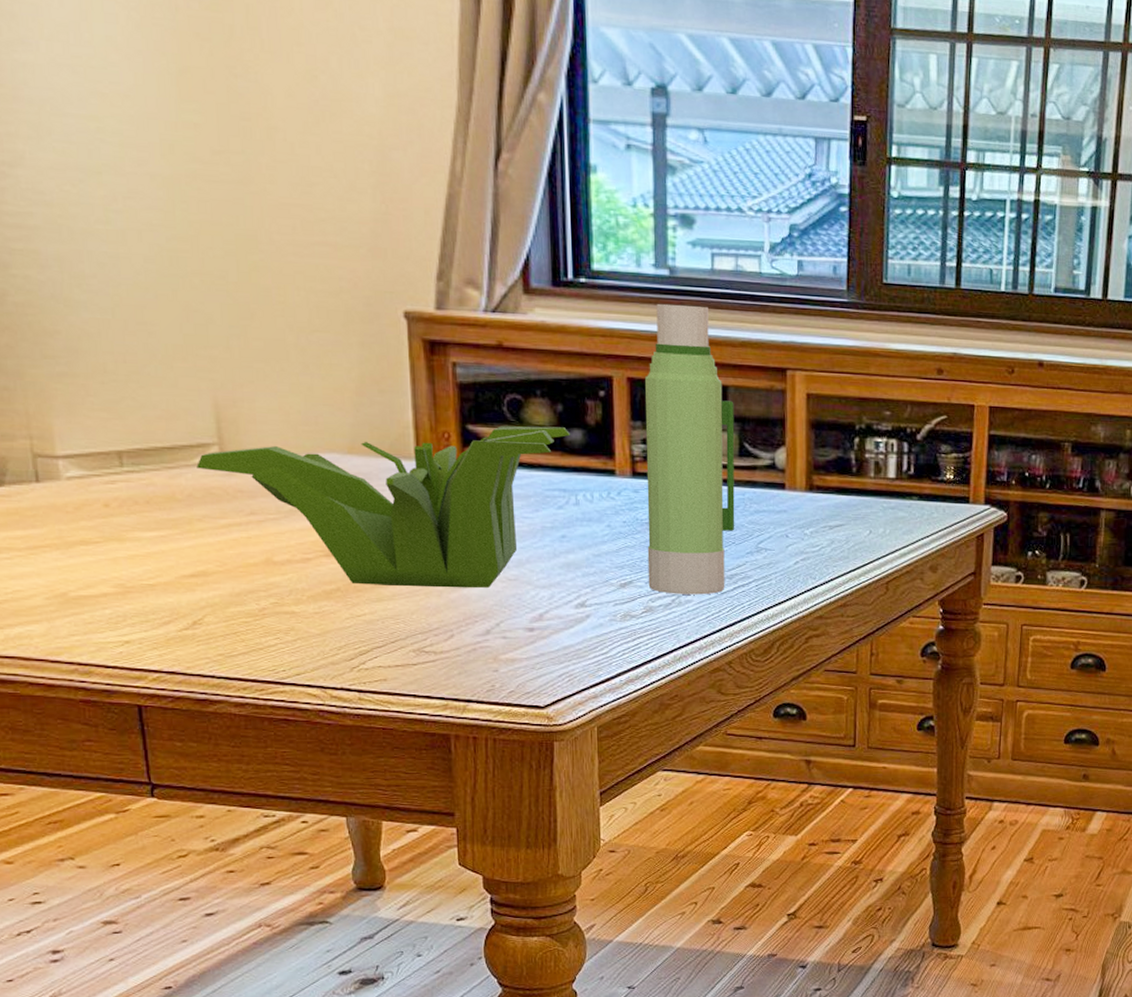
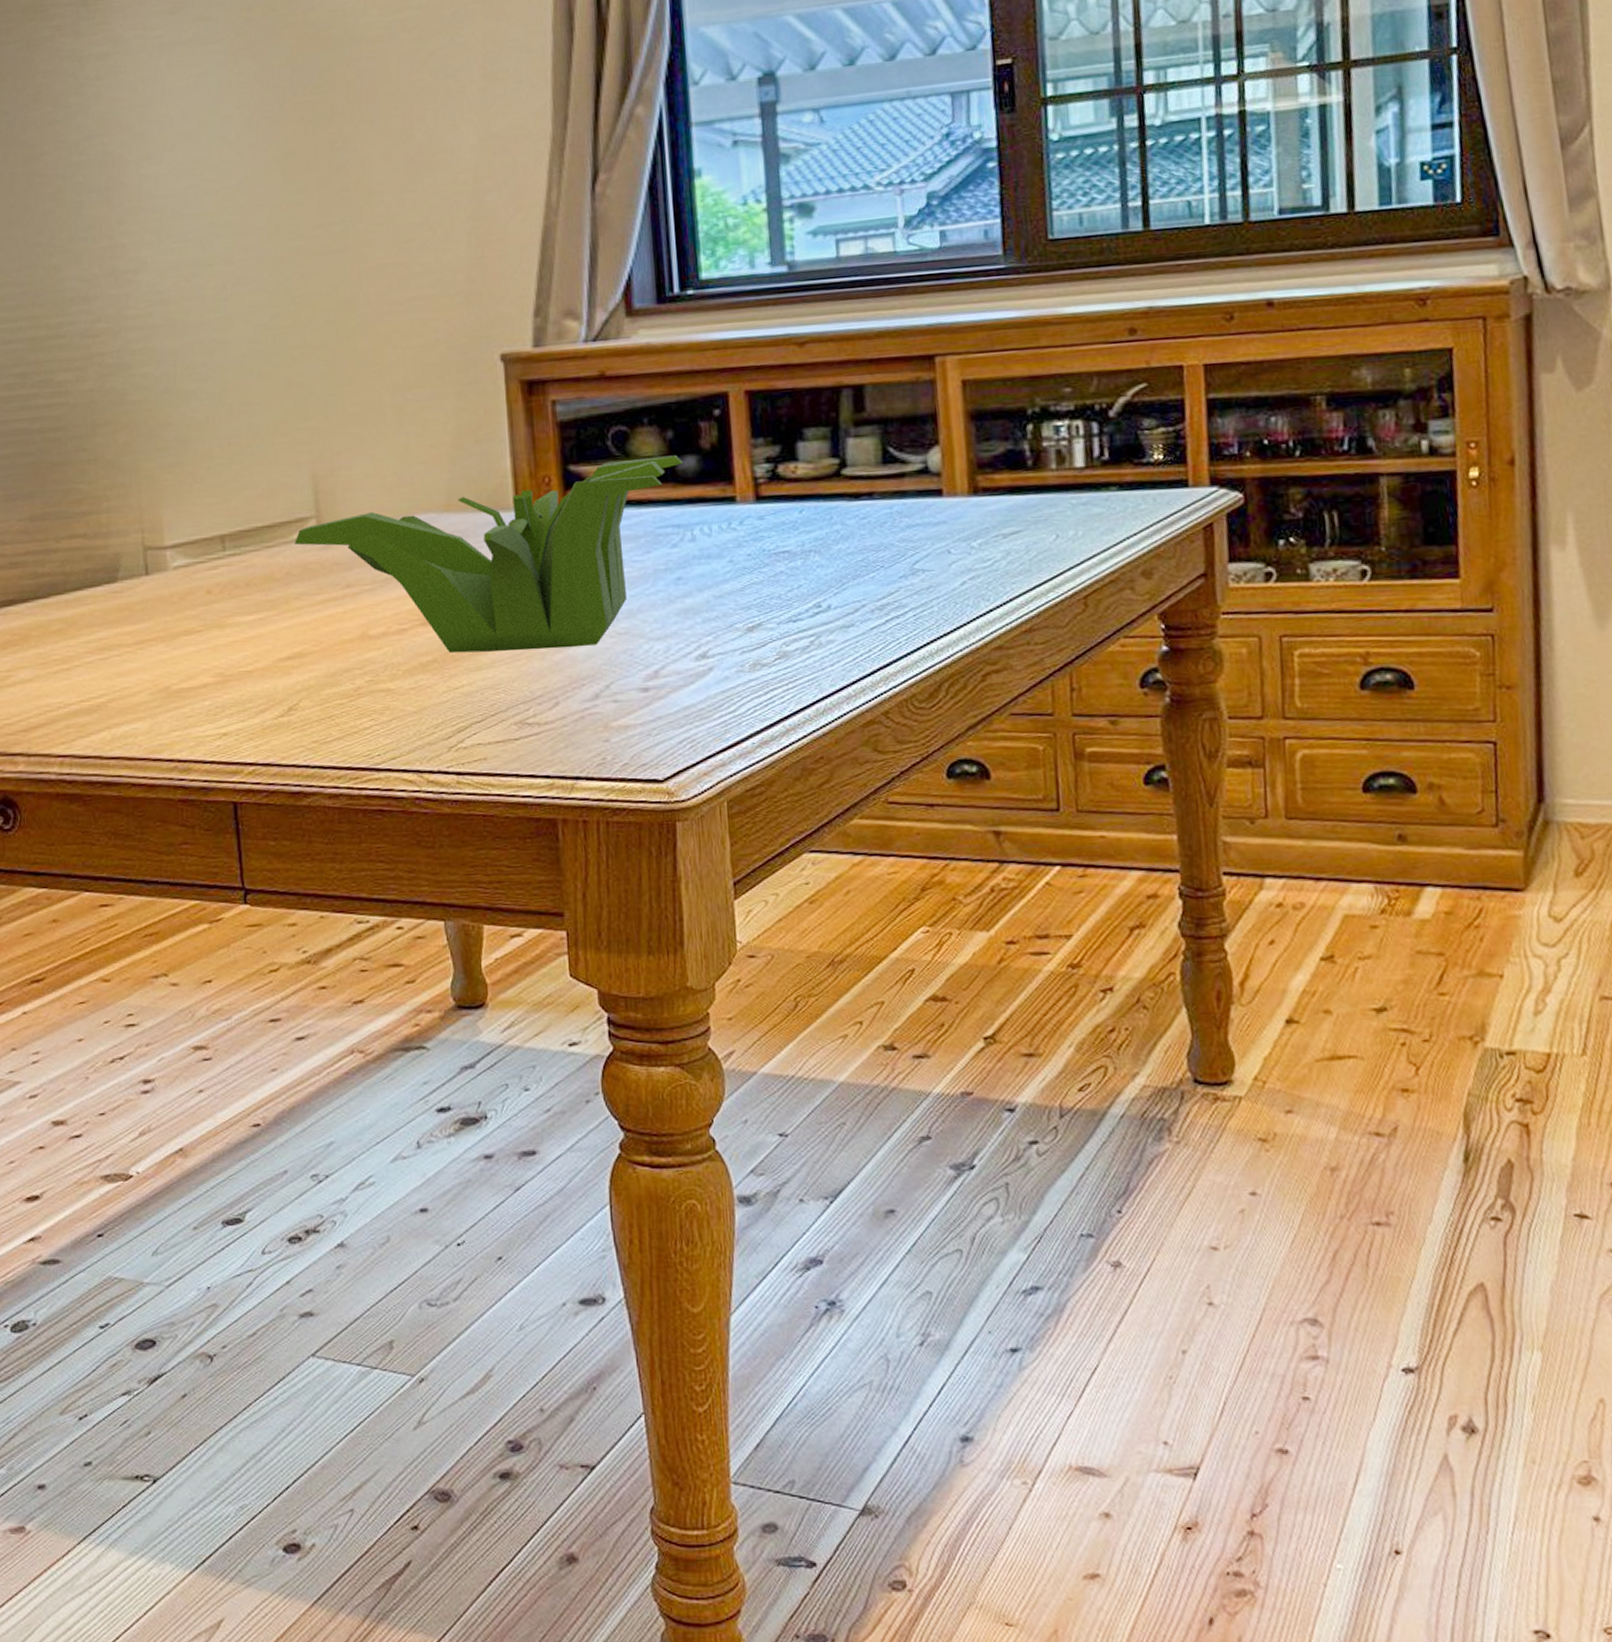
water bottle: present [645,303,735,595] -> none [766,298,883,635]

